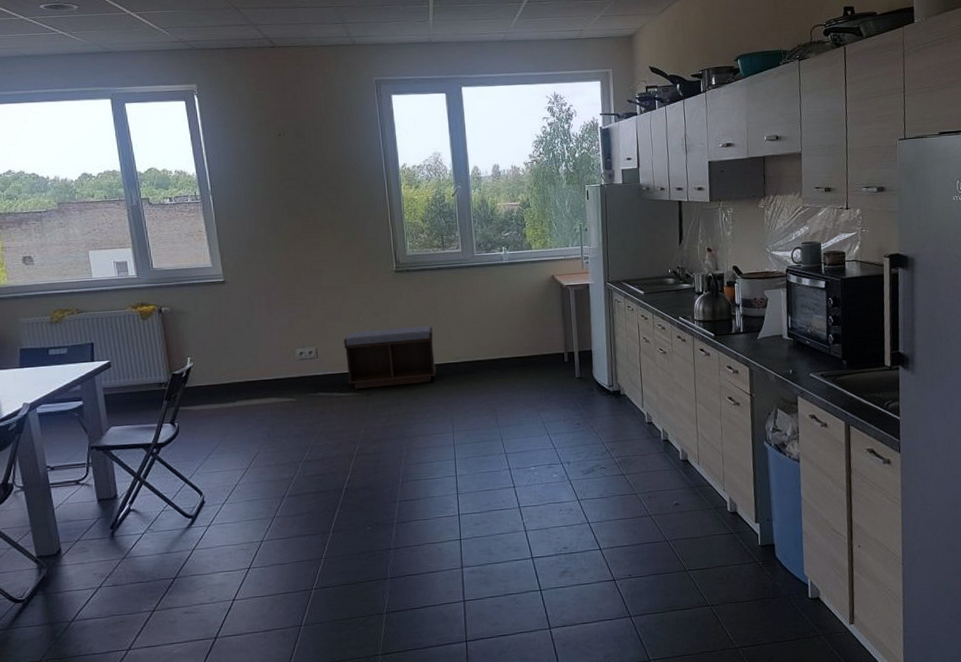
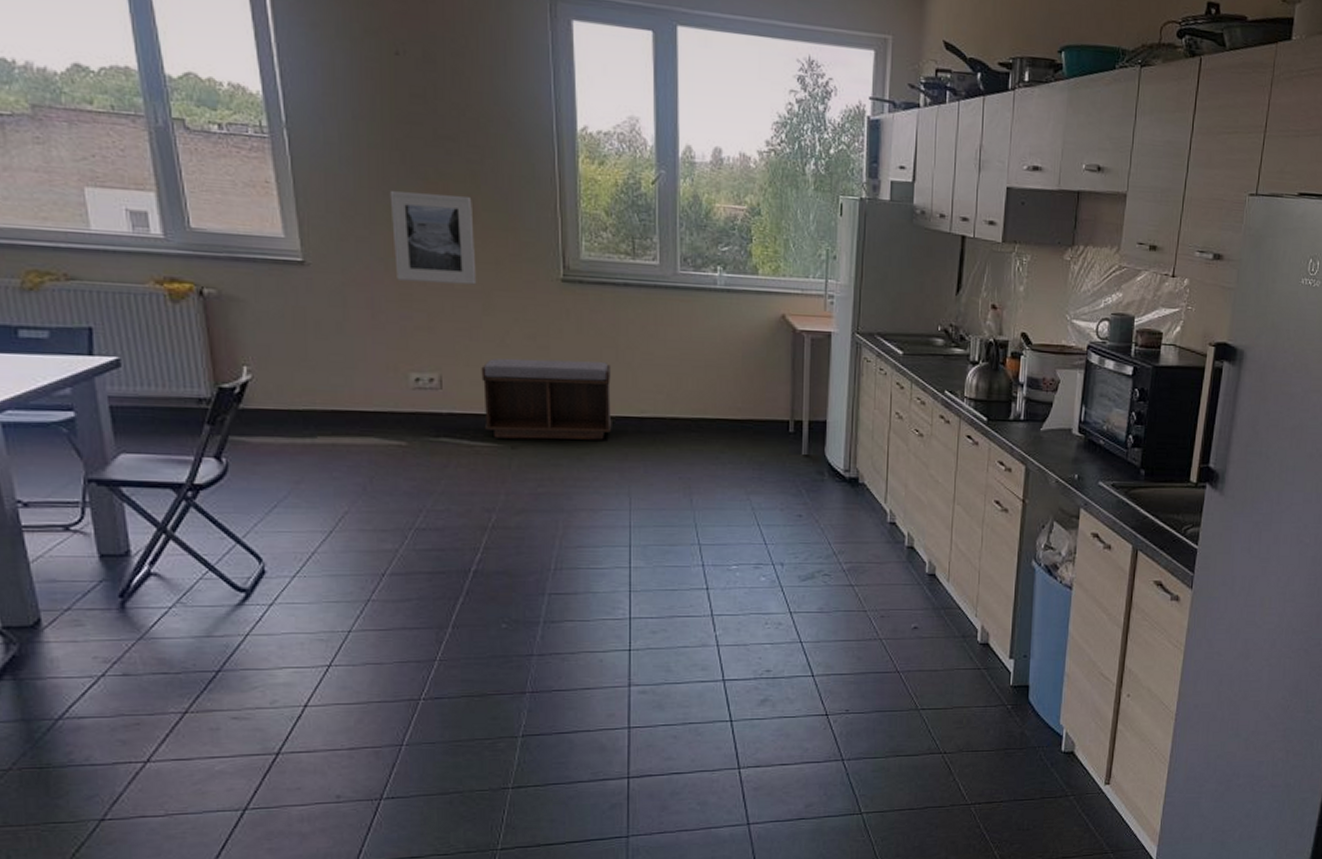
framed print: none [278,223,338,286] -> present [389,191,477,285]

